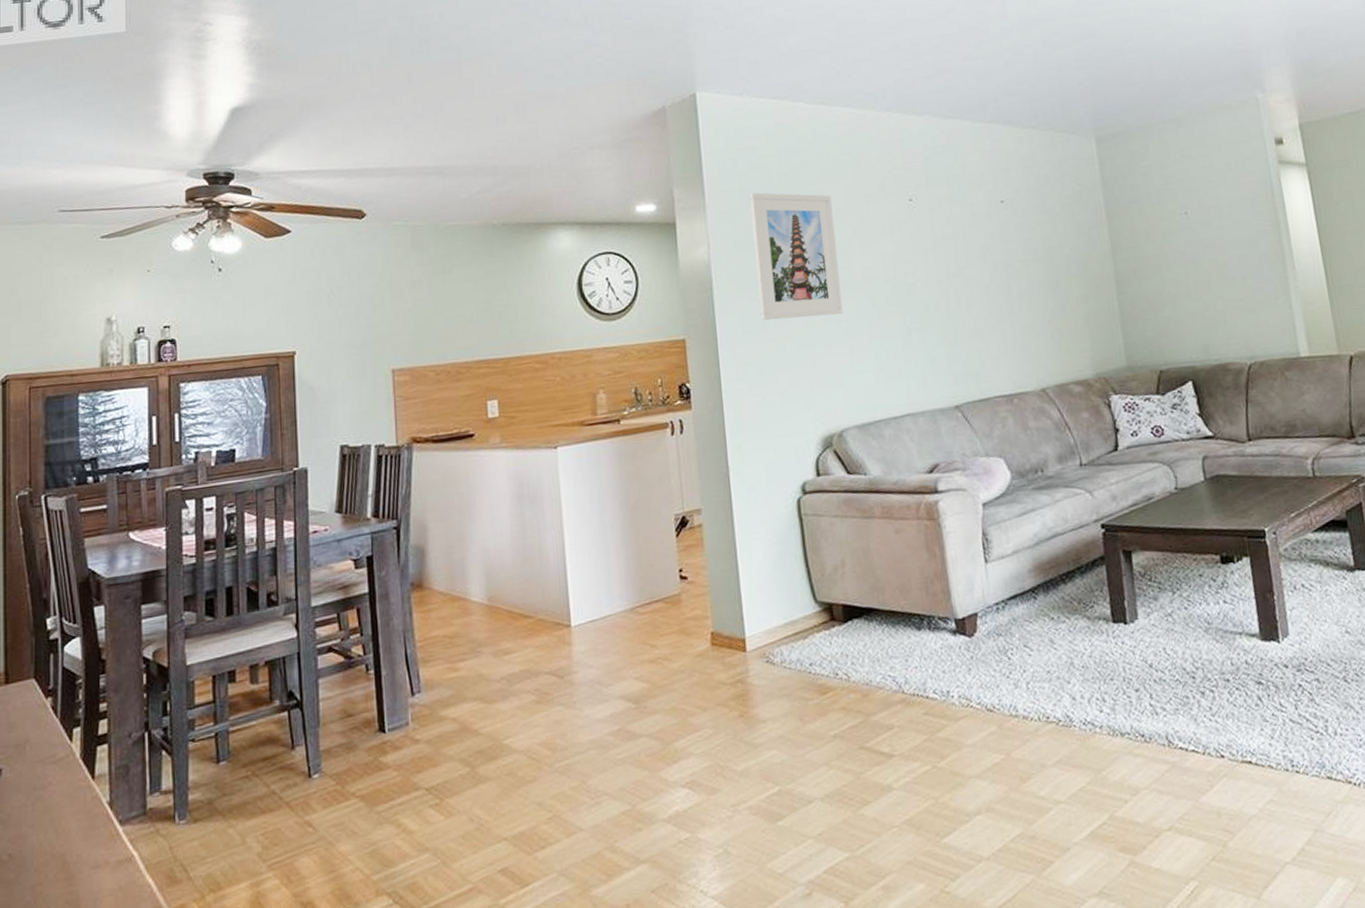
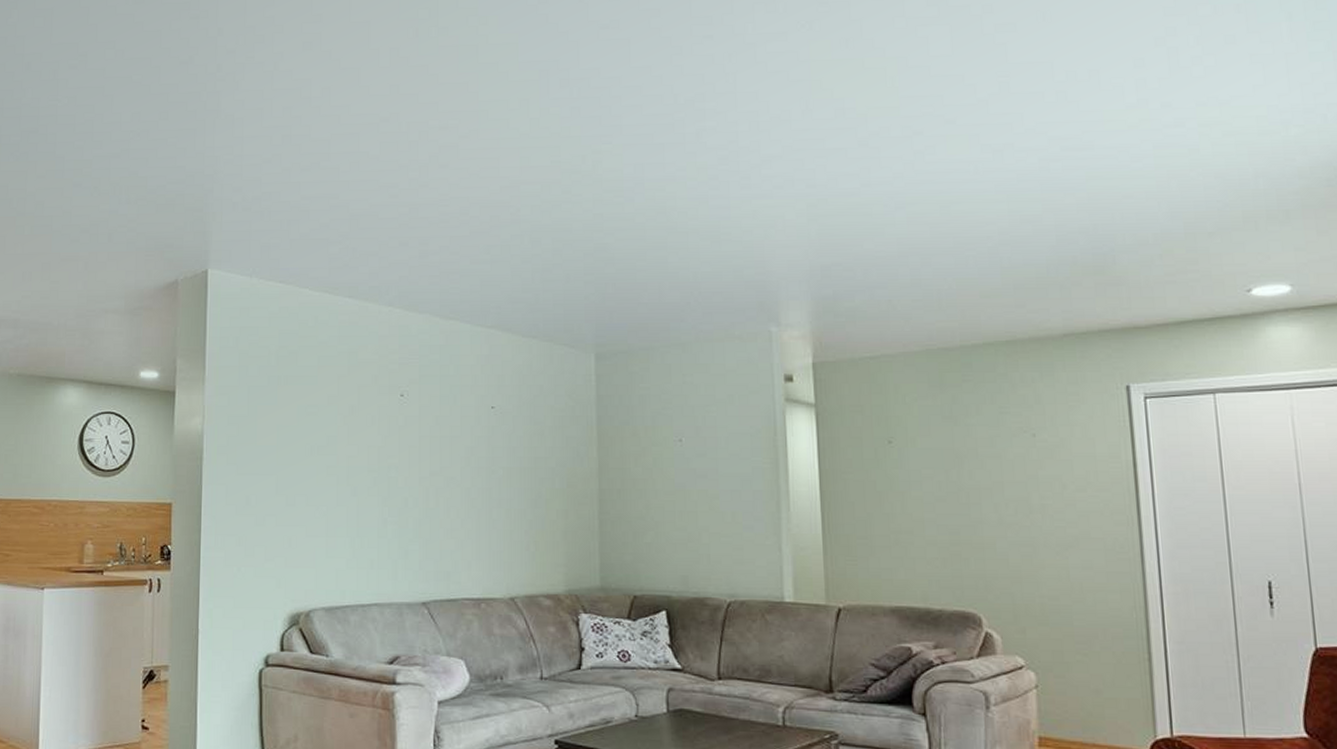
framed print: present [749,192,843,321] -> none [244,372,325,498]

